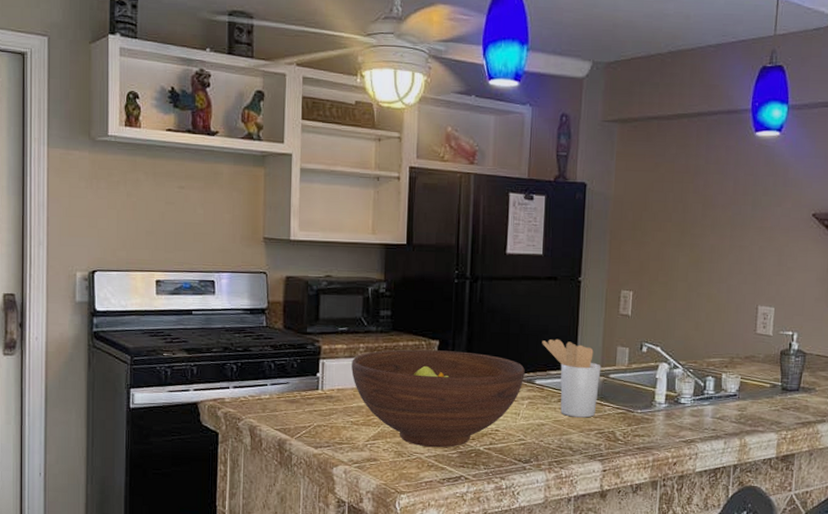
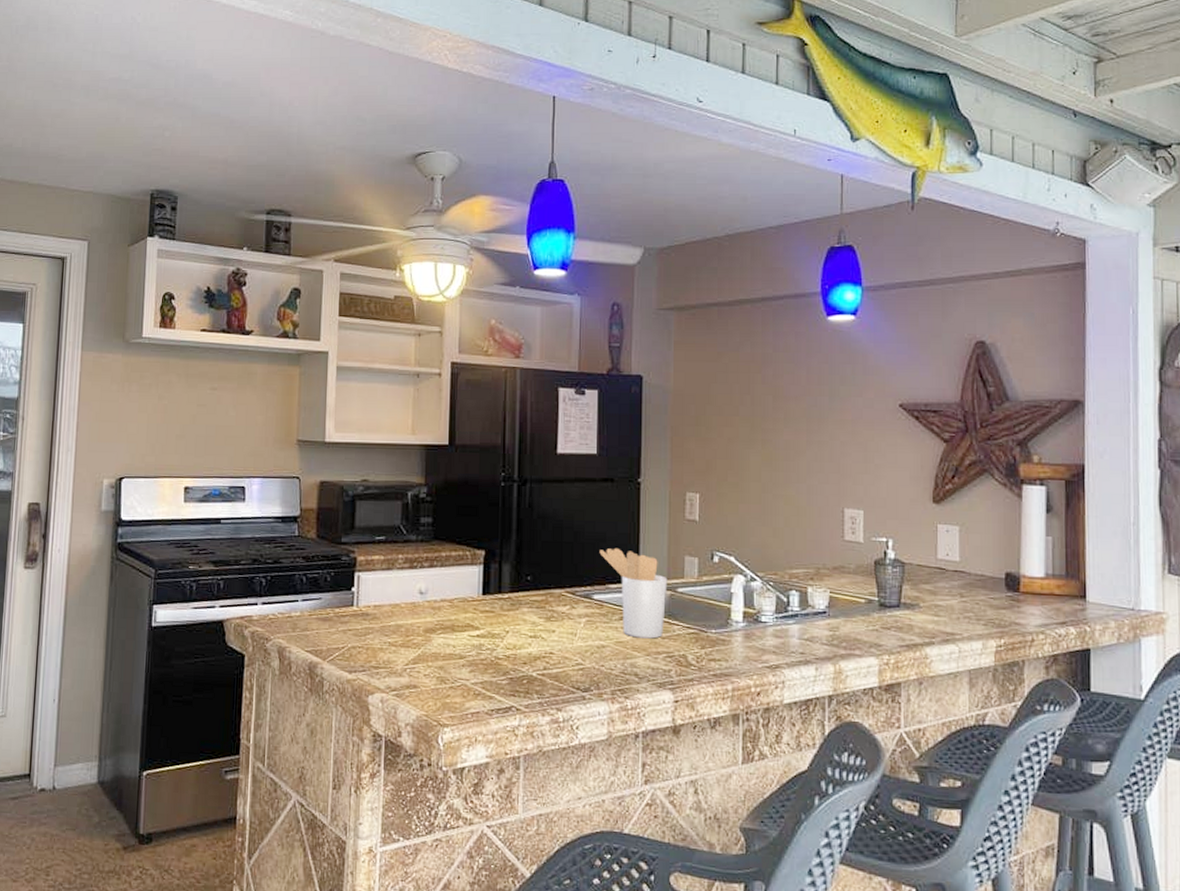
fruit bowl: present [351,349,525,448] -> none [389,560,581,673]

